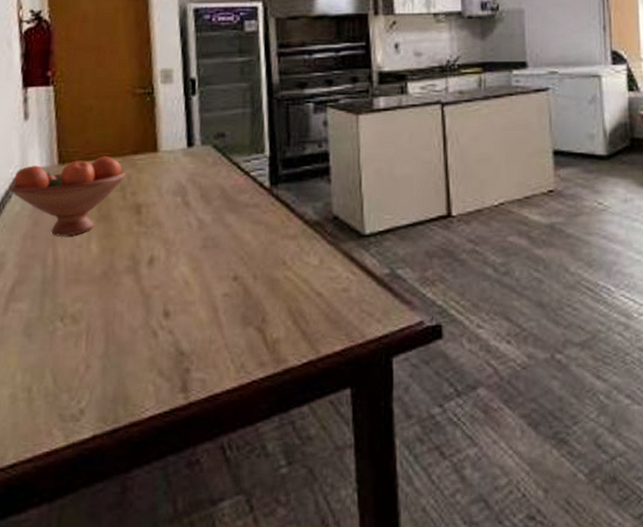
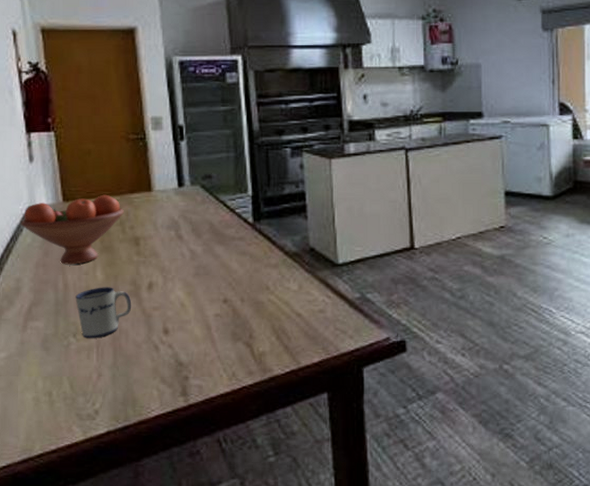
mug: none [65,262,129,323] -> present [75,287,132,338]

